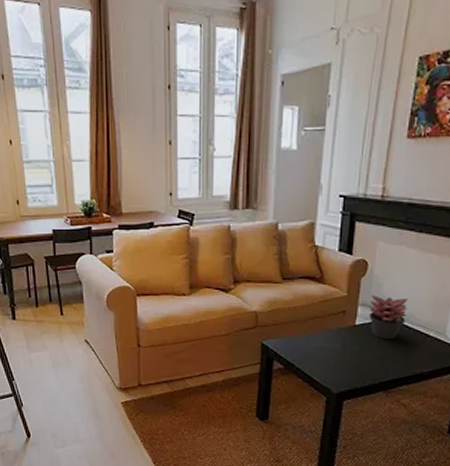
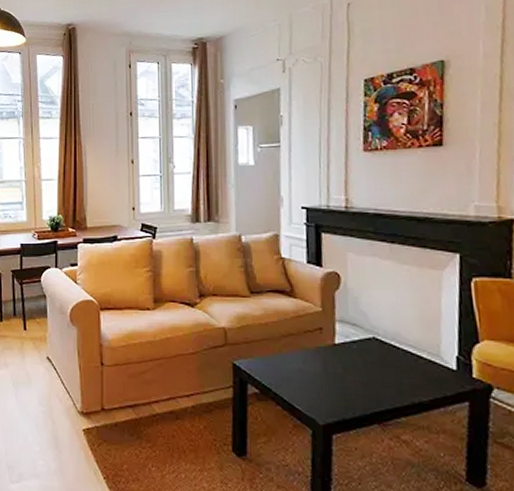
succulent plant: present [368,295,408,340] -> none [347,311,392,362]

